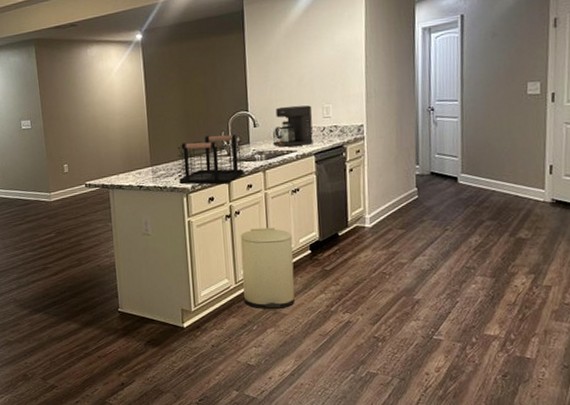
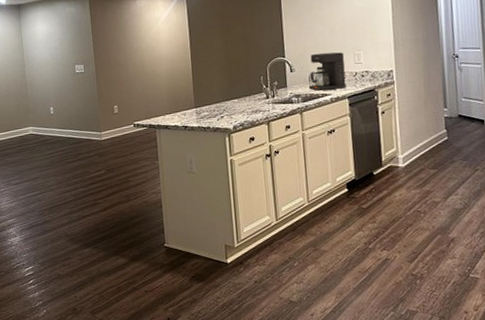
dish rack: present [177,134,245,185] -> none [220,79,283,126]
pedal bin: present [240,227,295,309] -> none [279,166,334,246]

